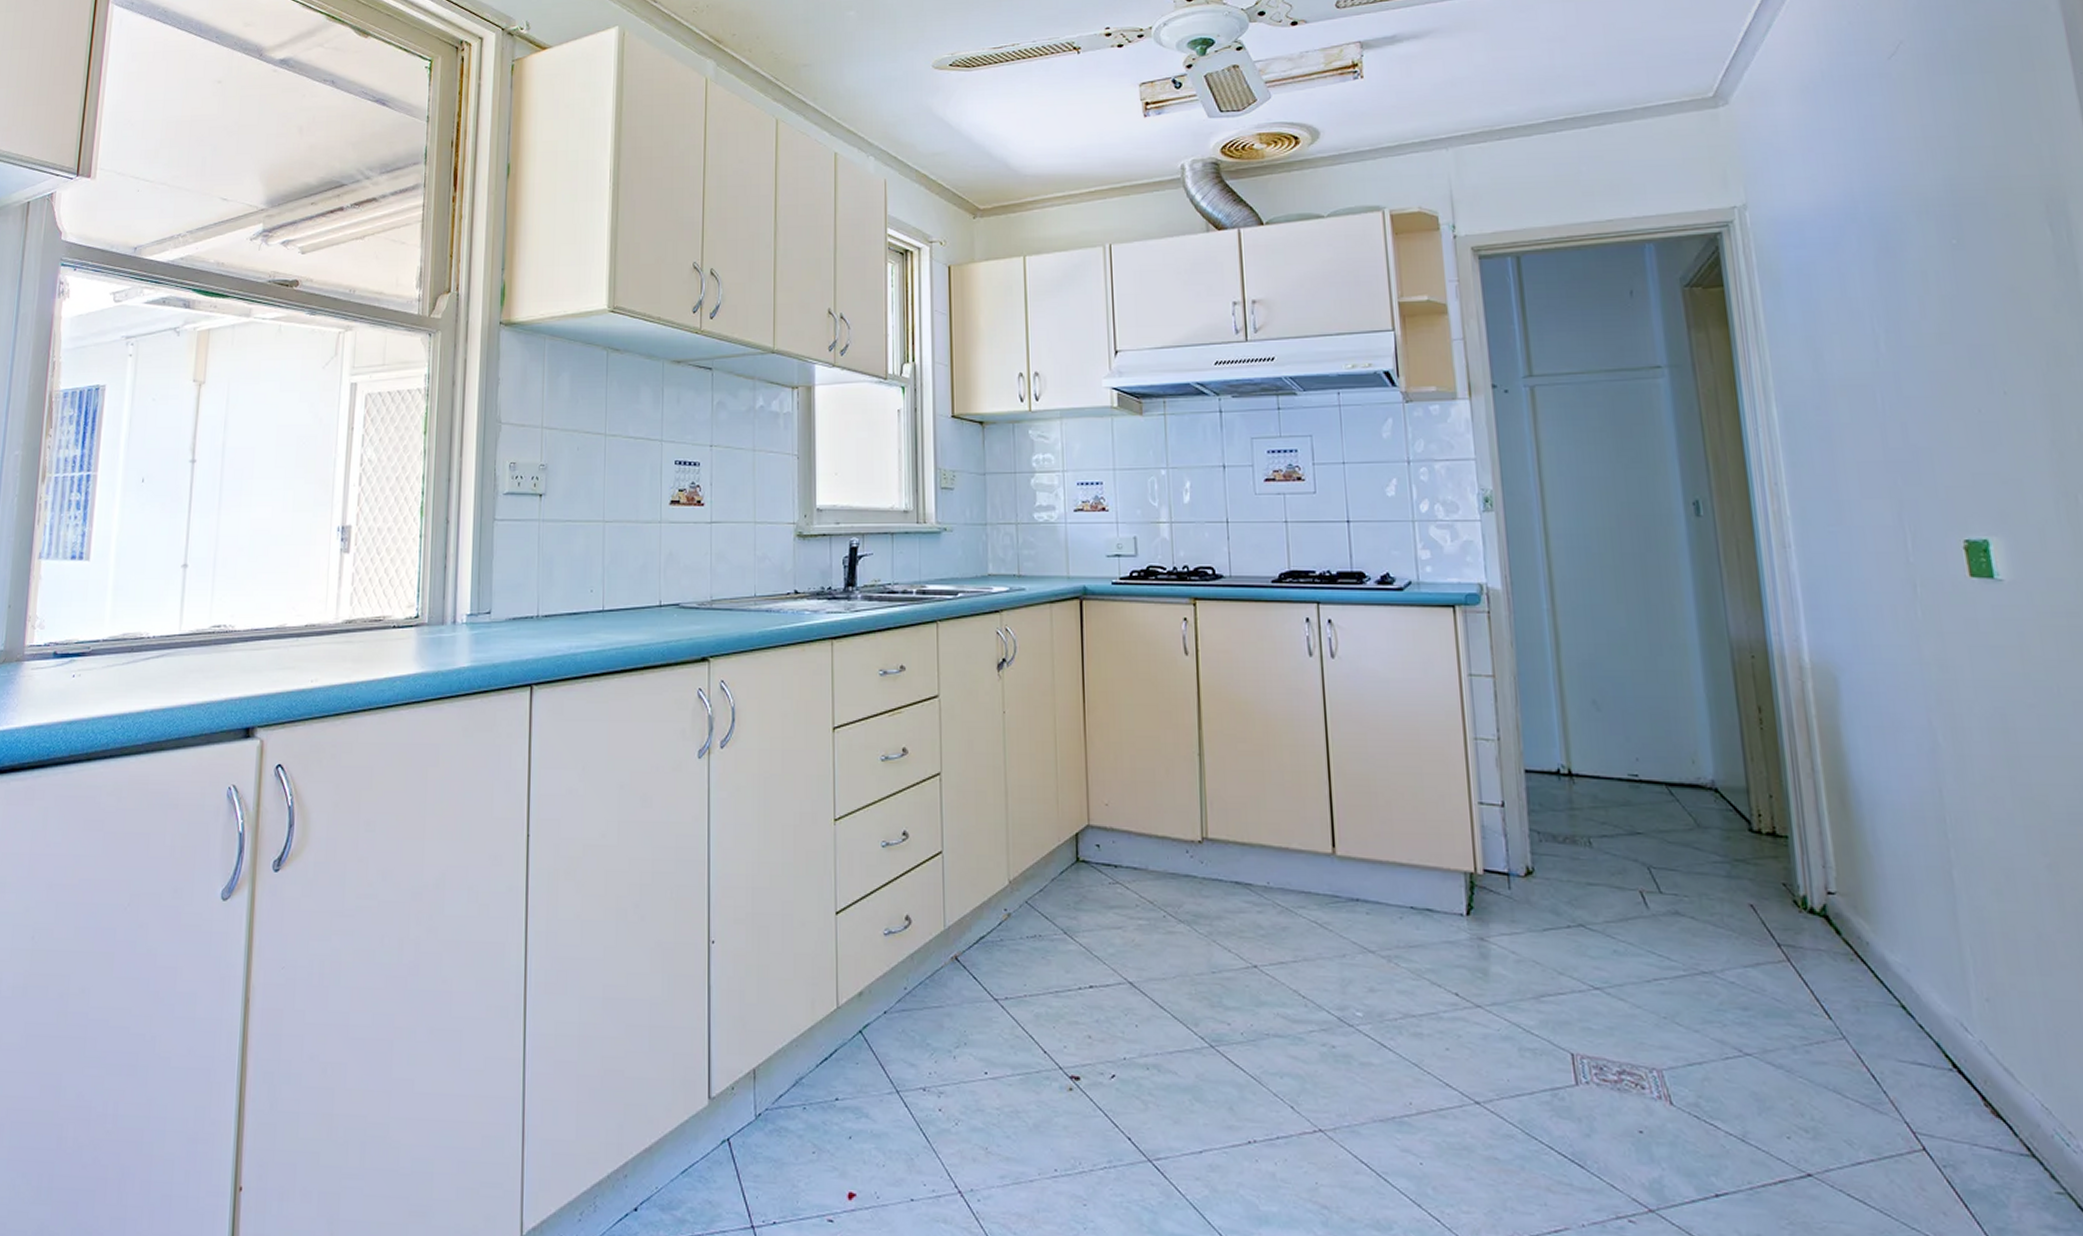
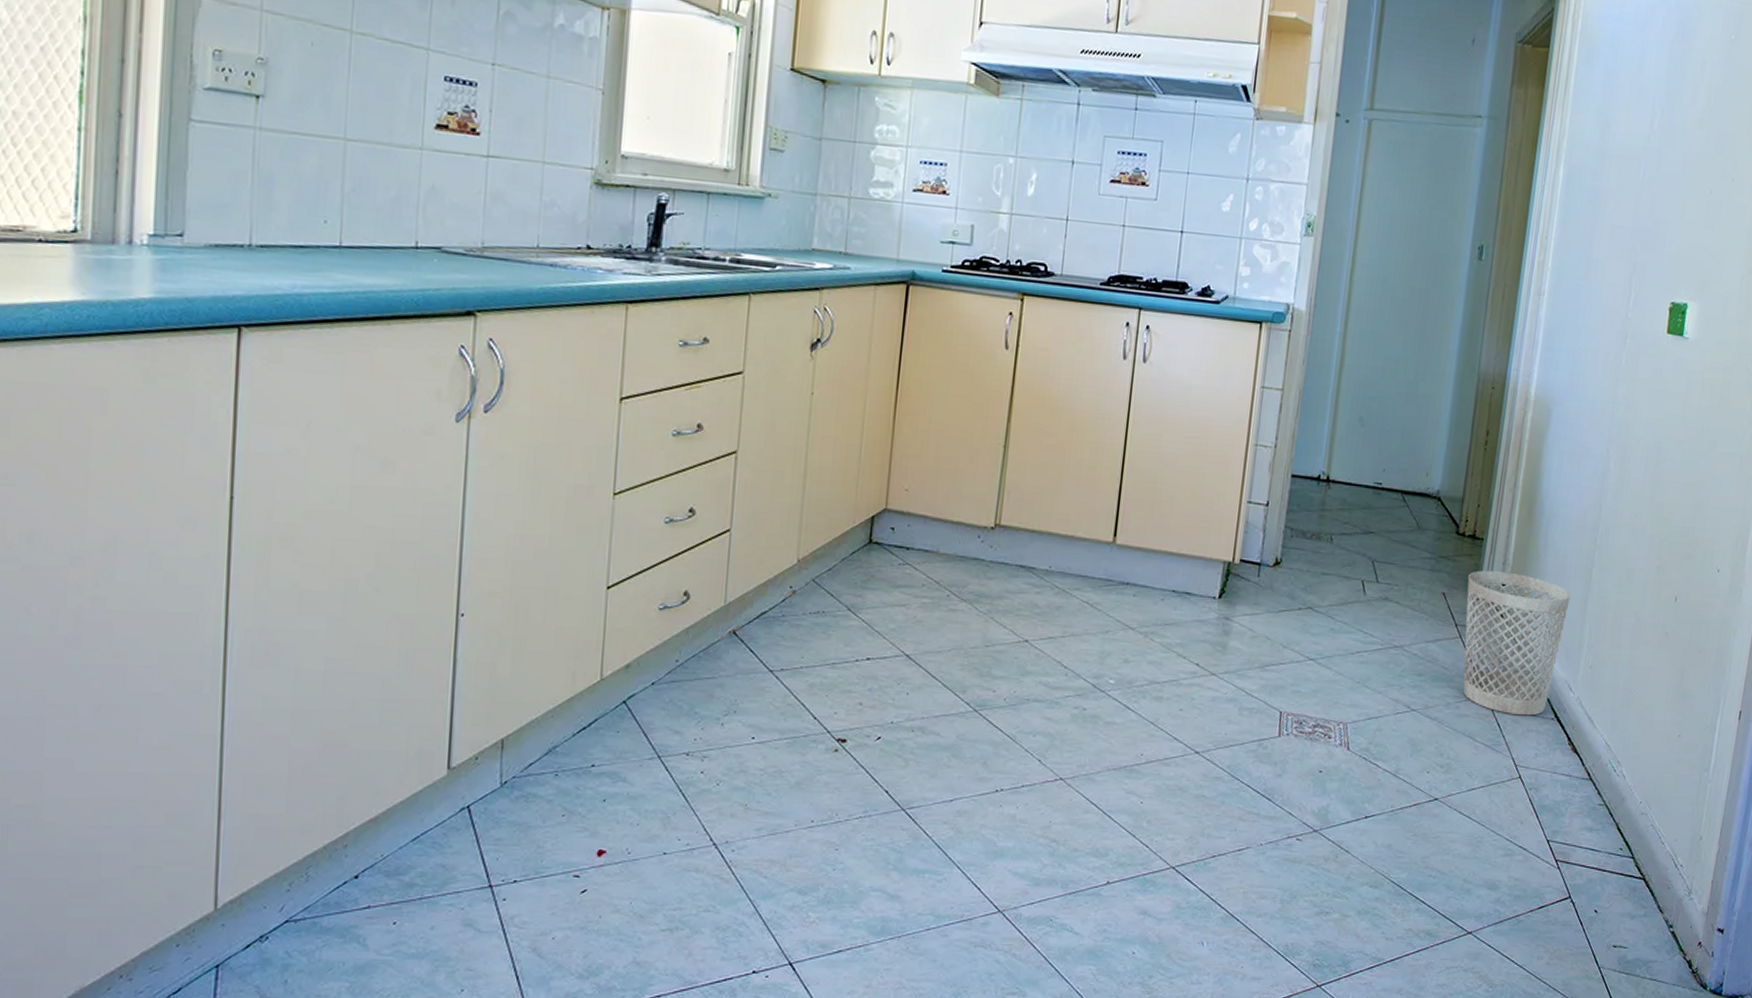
wastebasket: none [1779,876,1936,1065] -> present [1463,570,1571,716]

